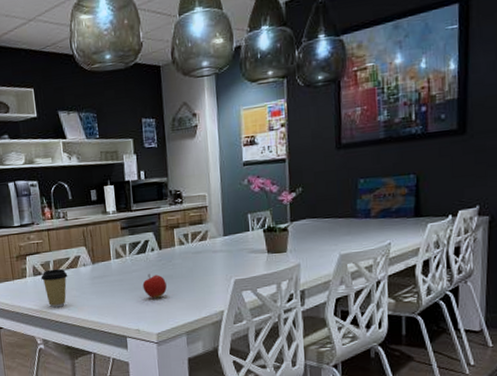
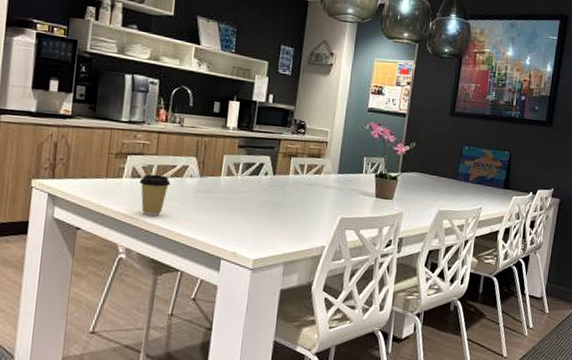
fruit: present [142,274,167,298] -> none [248,197,274,223]

